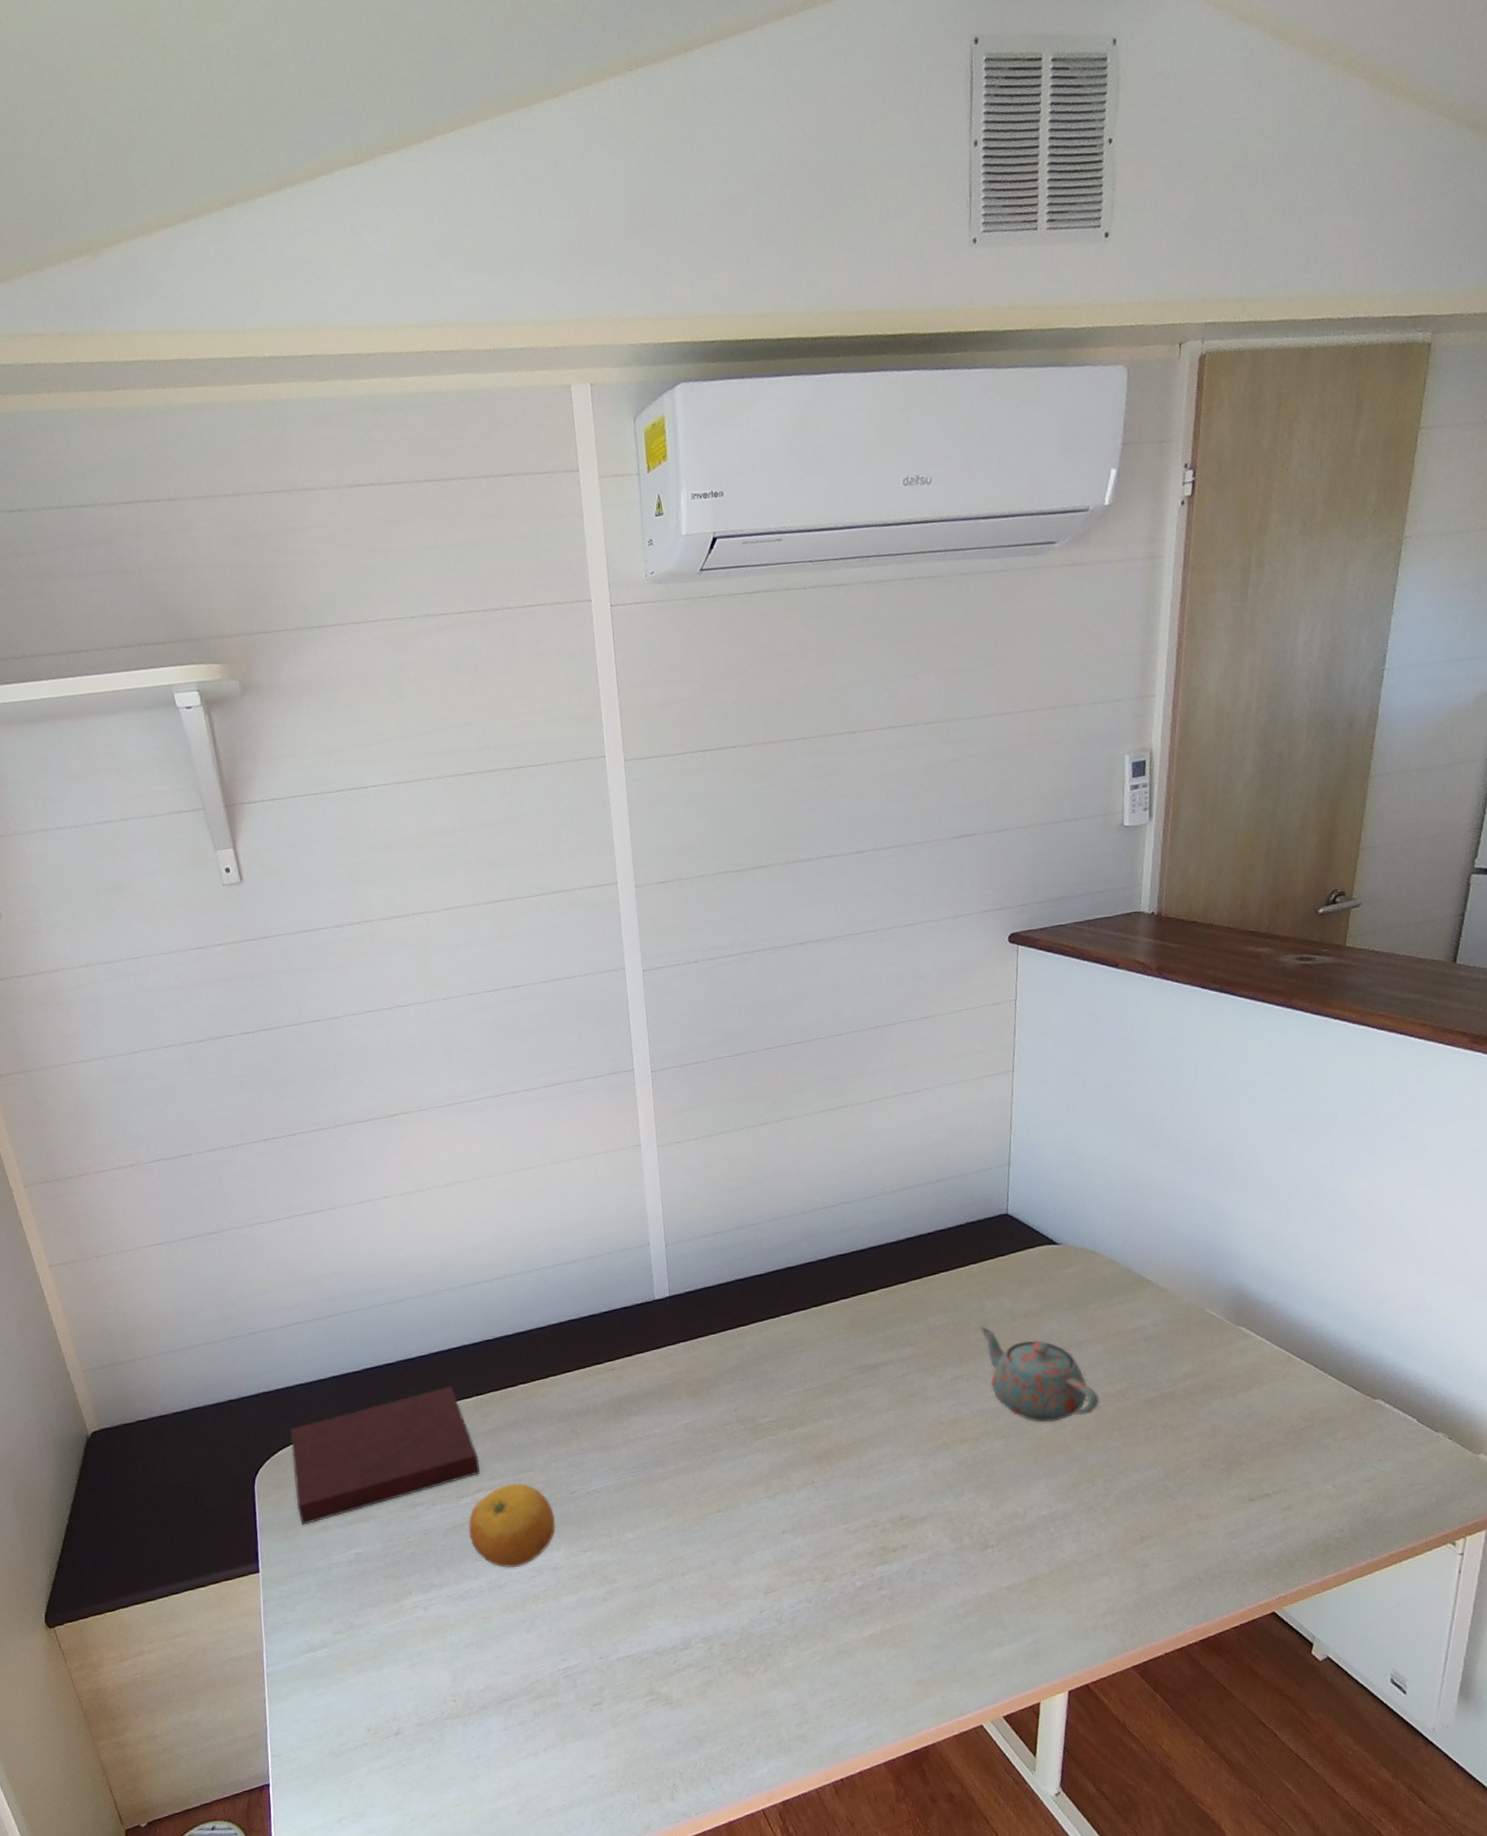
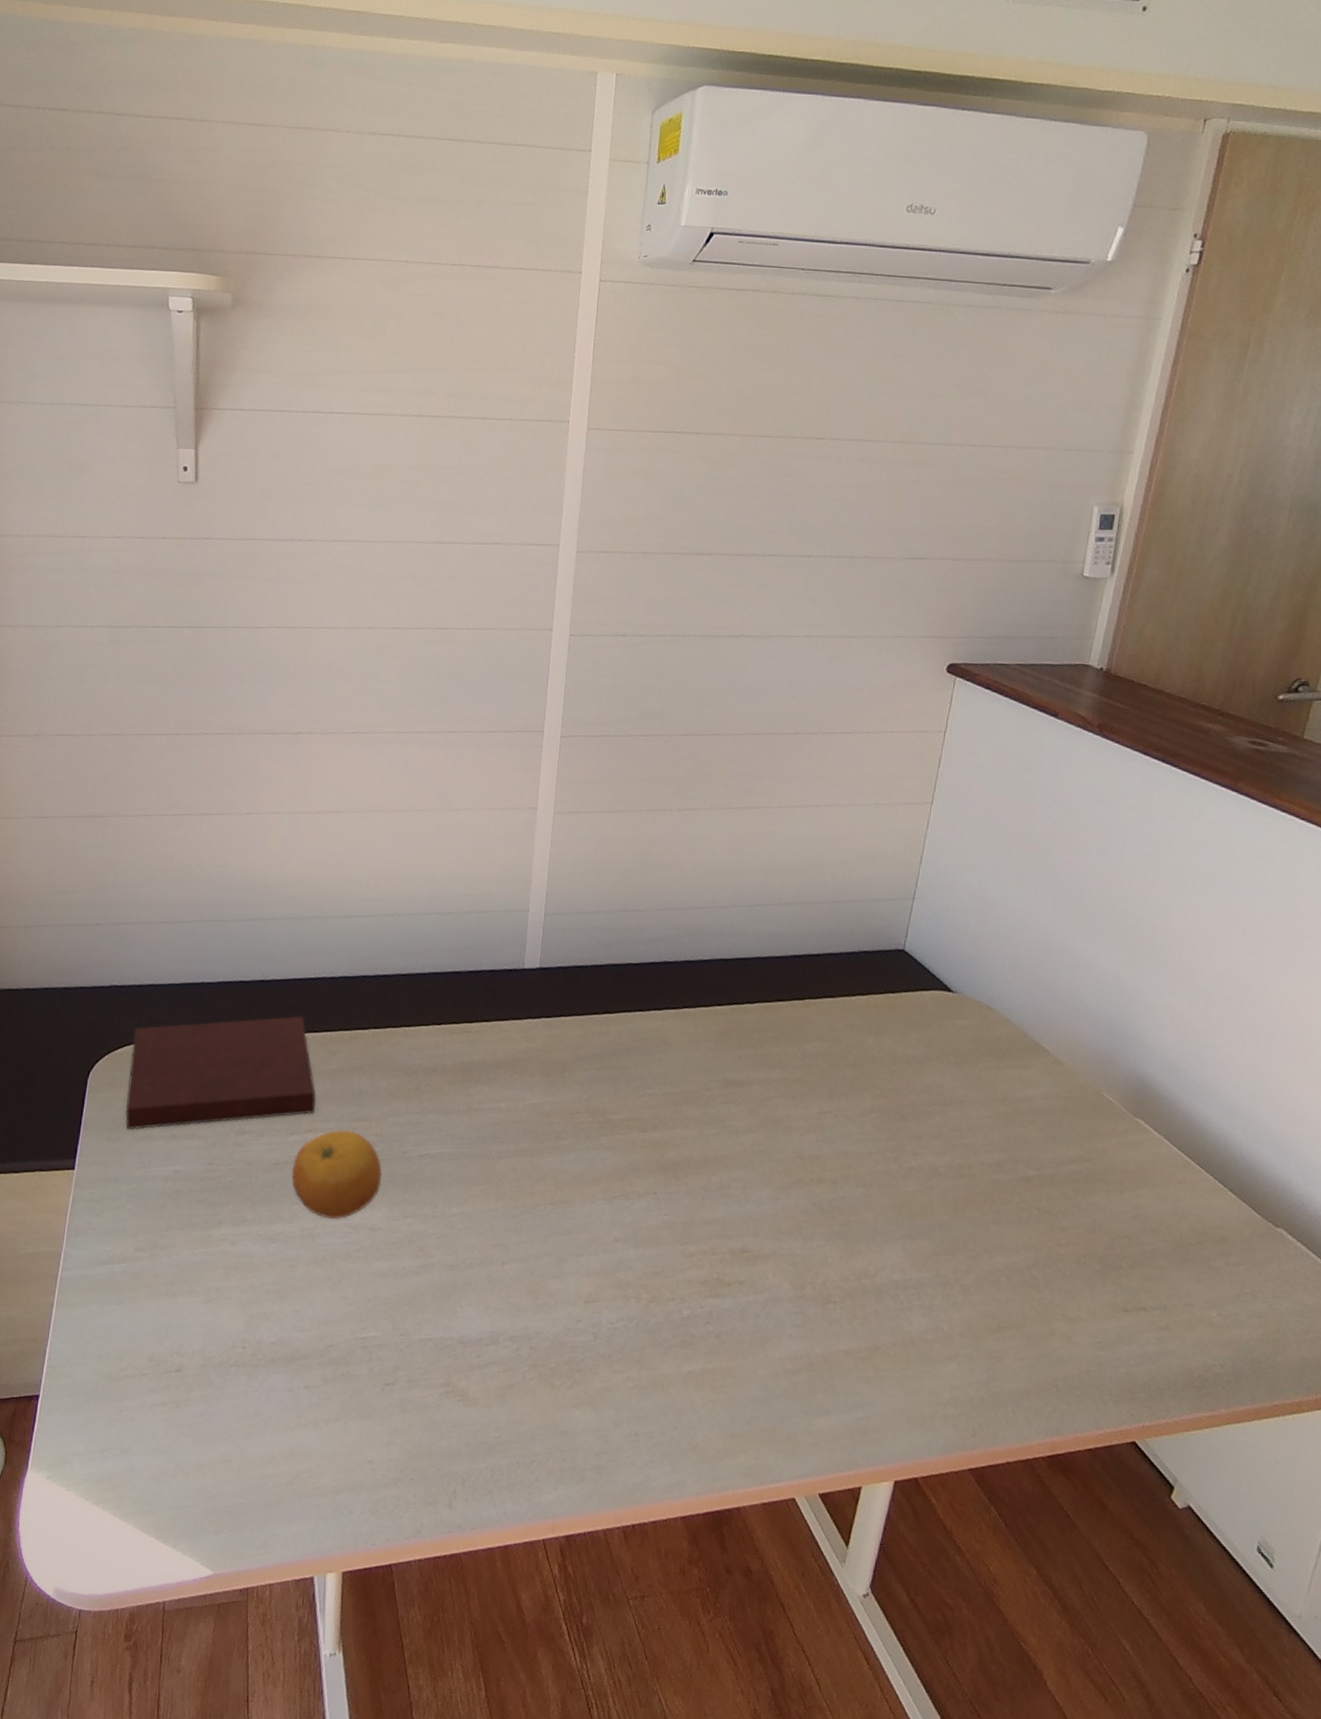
teapot: present [979,1326,1100,1423] -> none [856,1063,975,1181]

